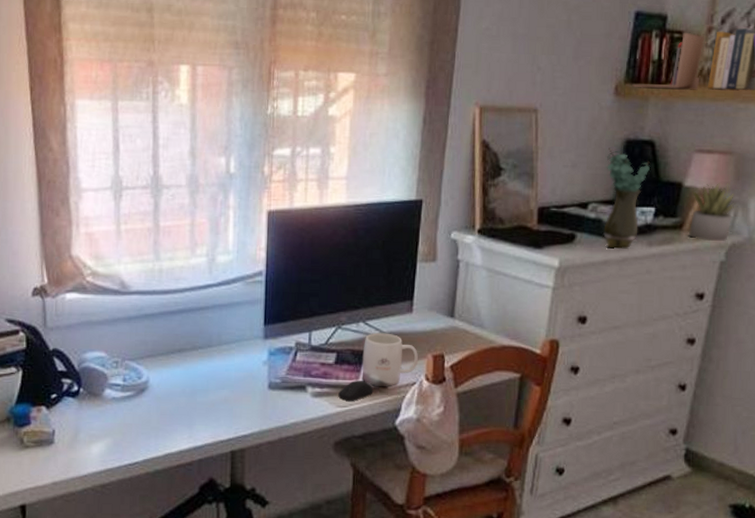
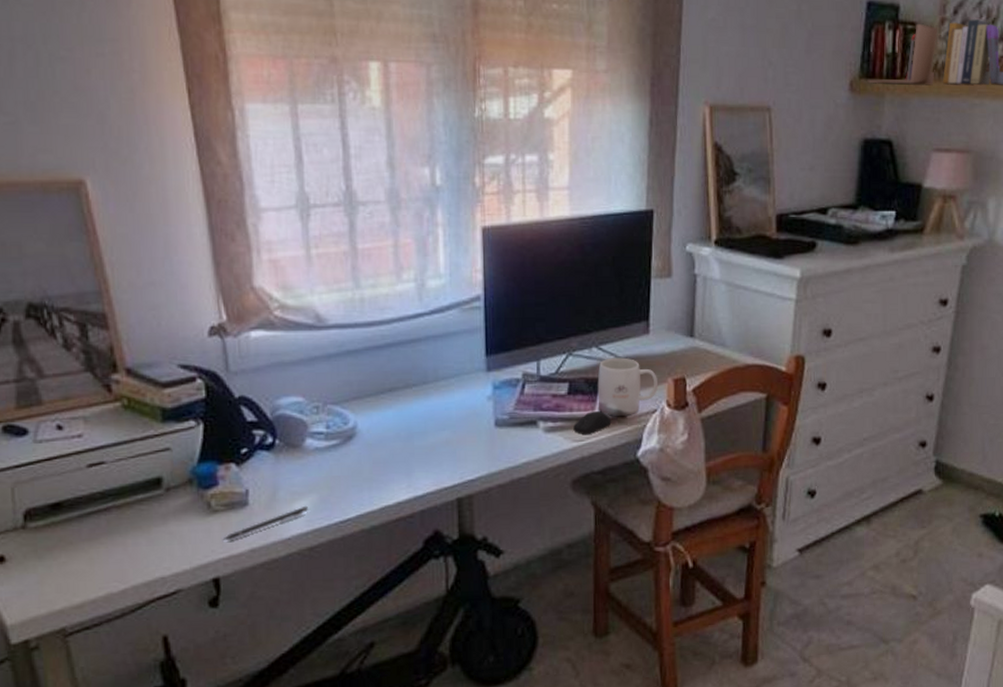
pen: none [30,447,103,473] -> present [222,505,308,540]
vase: present [603,147,650,249] -> none [844,148,888,256]
succulent plant: present [688,182,737,242] -> none [929,182,977,245]

